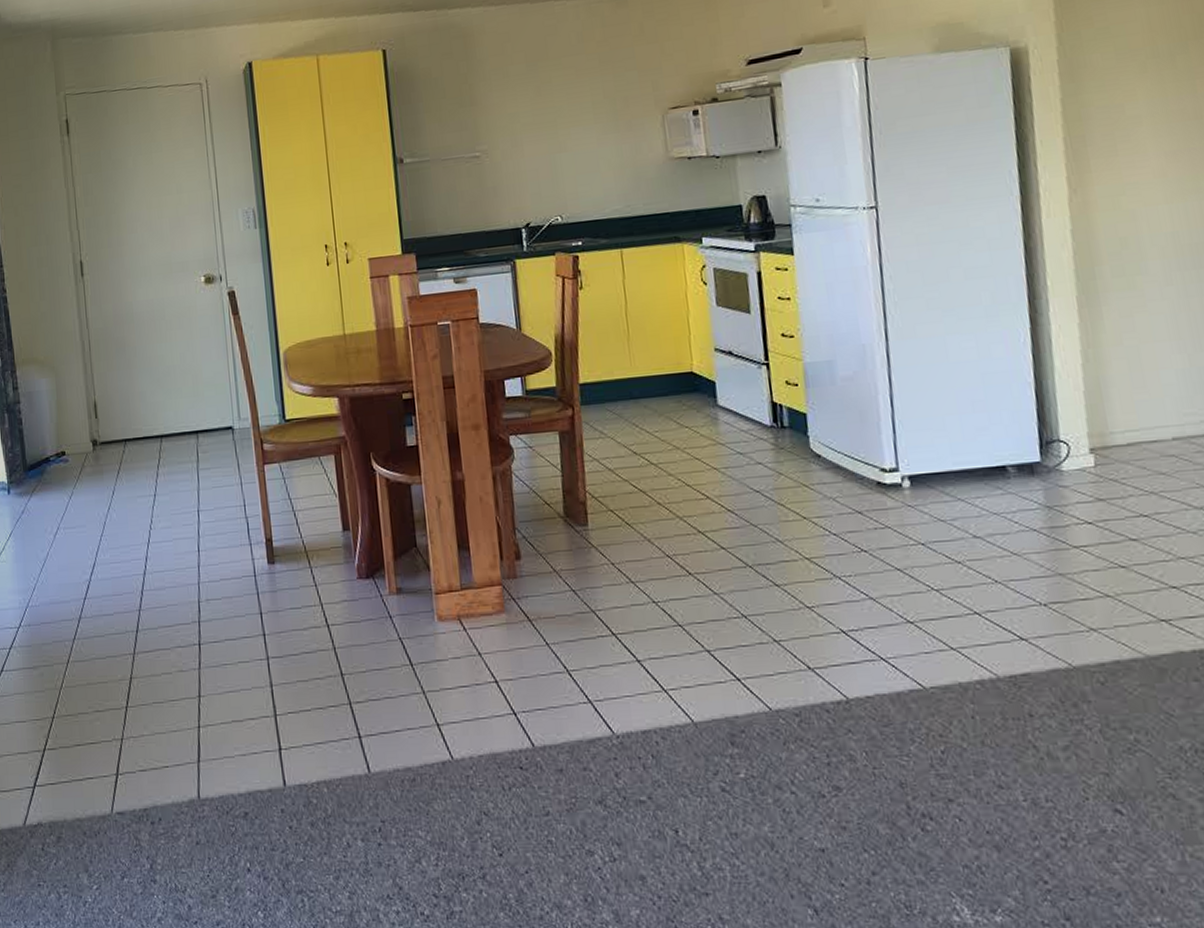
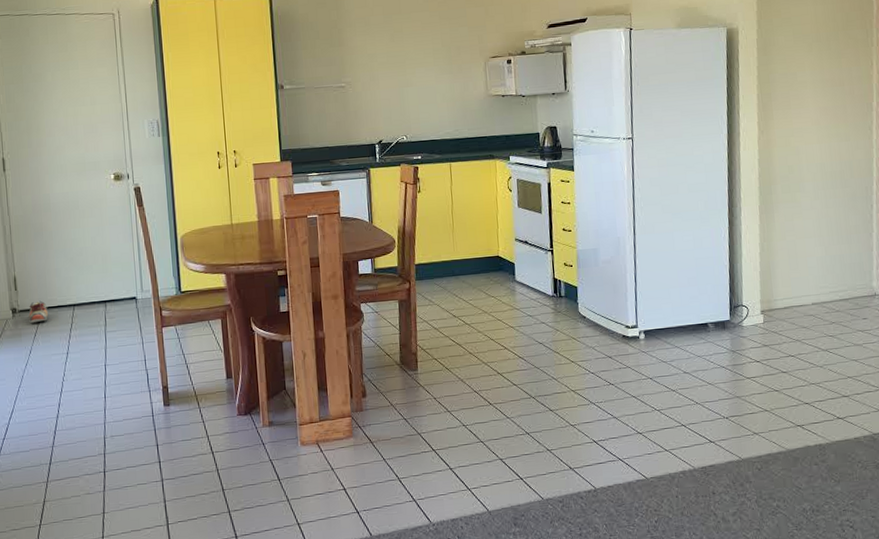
shoe: none [111,430,132,459] -> present [29,300,48,324]

